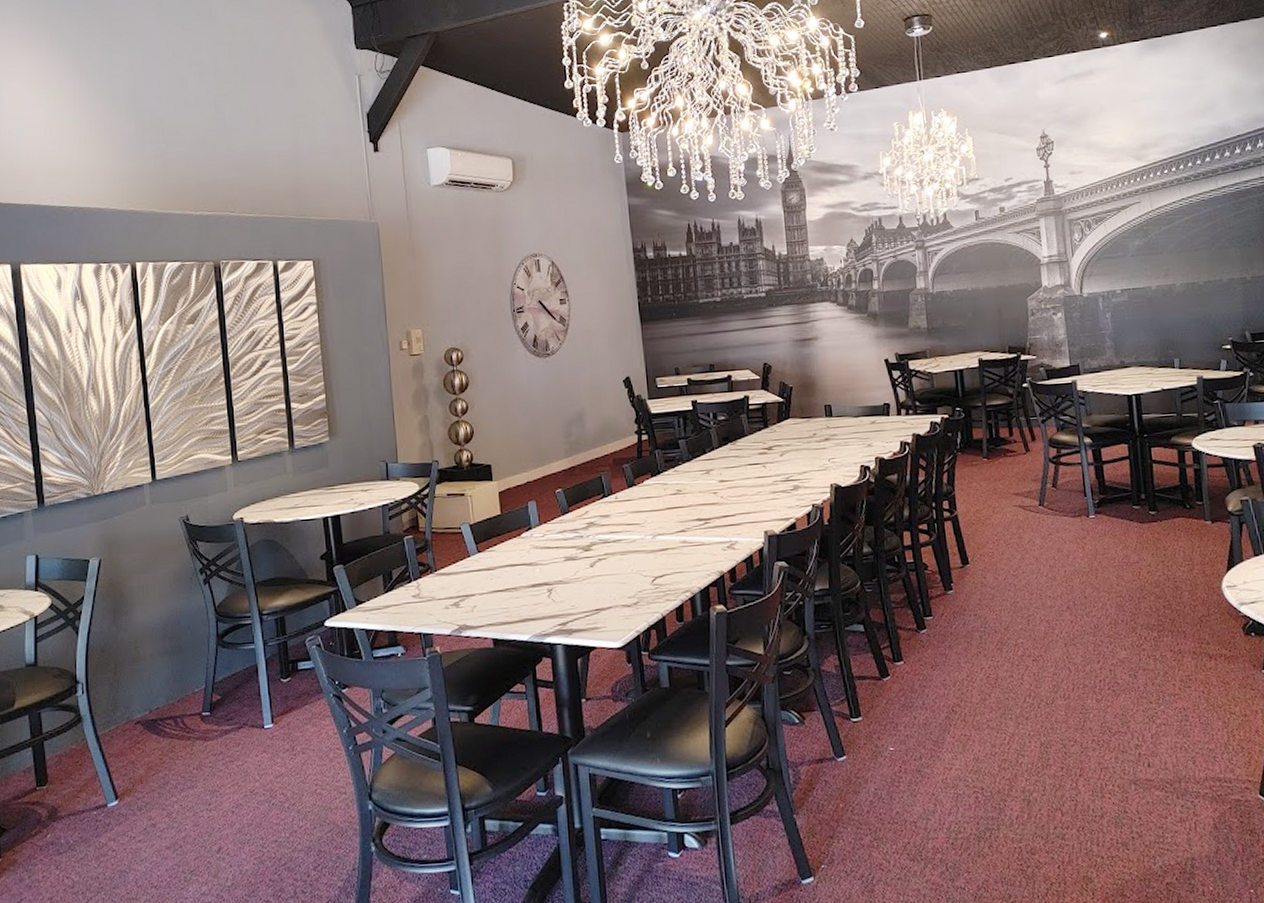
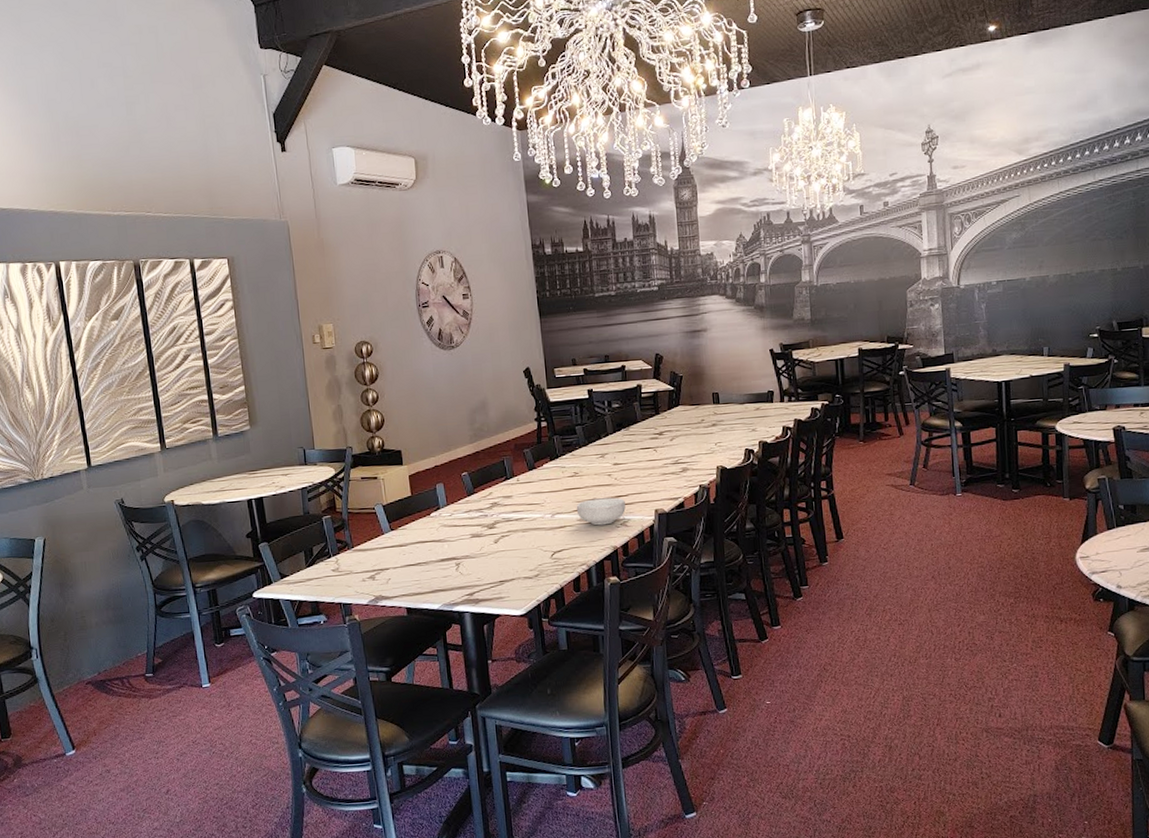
cereal bowl: none [679,517,733,549] -> present [576,497,626,526]

